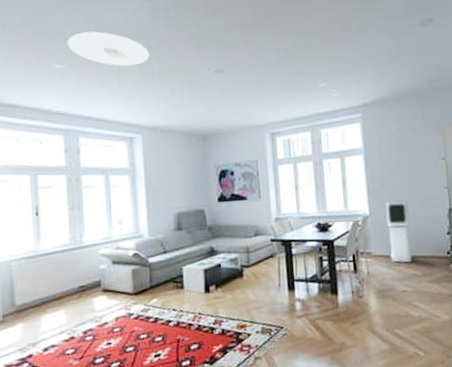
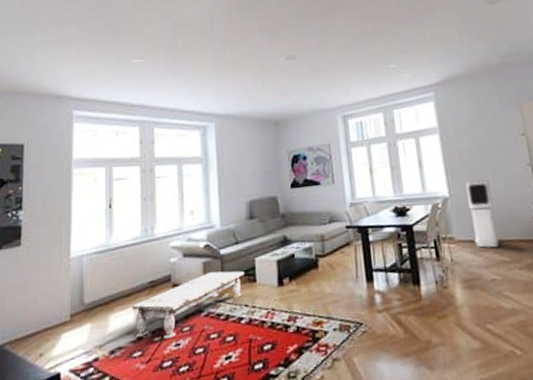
coffee table: none [63,278,173,339] -> present [132,270,245,340]
ceiling light: present [67,31,150,67] -> none [146,27,223,58]

